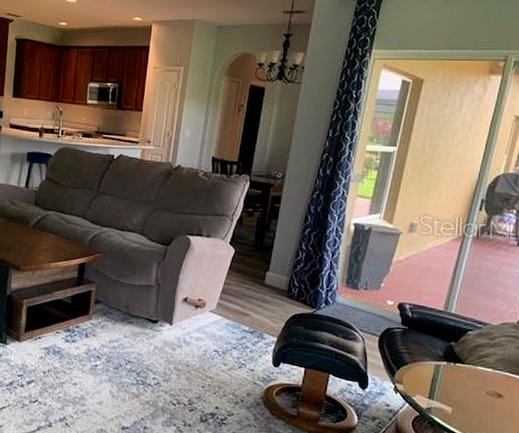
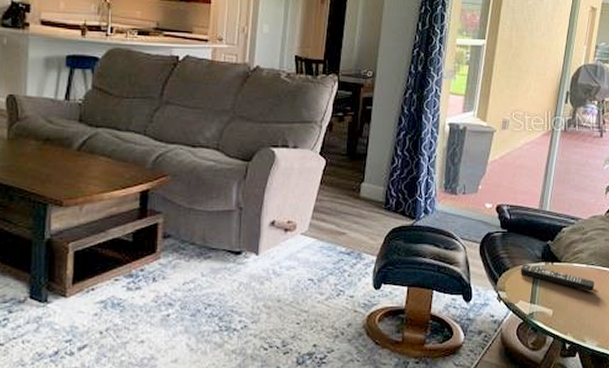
remote control: none [420,361,501,396] -> present [521,264,595,292]

